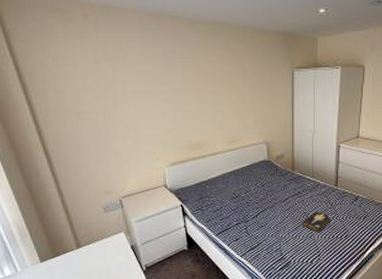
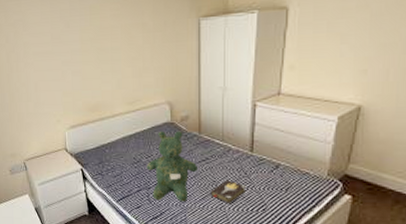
teddy bear: none [245,168,292,233] -> present [147,131,199,202]

